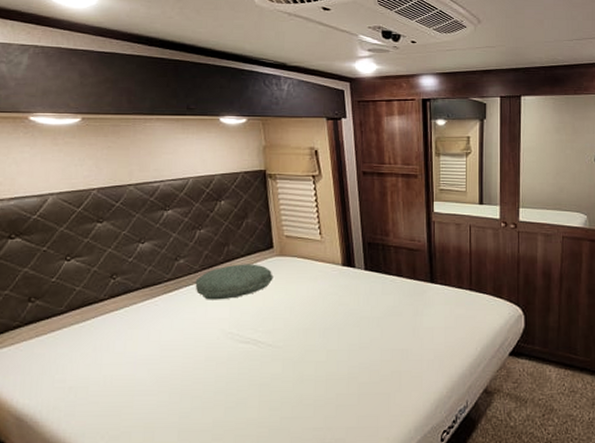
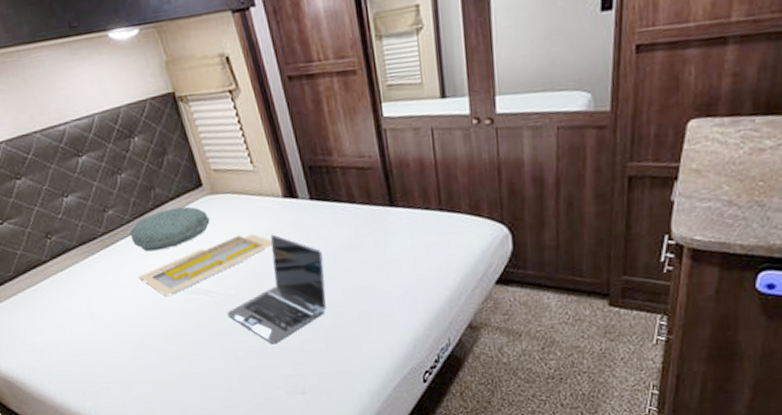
serving tray: none [193,293,326,343] -> present [138,233,274,296]
laptop: none [271,295,368,397] -> present [227,234,326,345]

